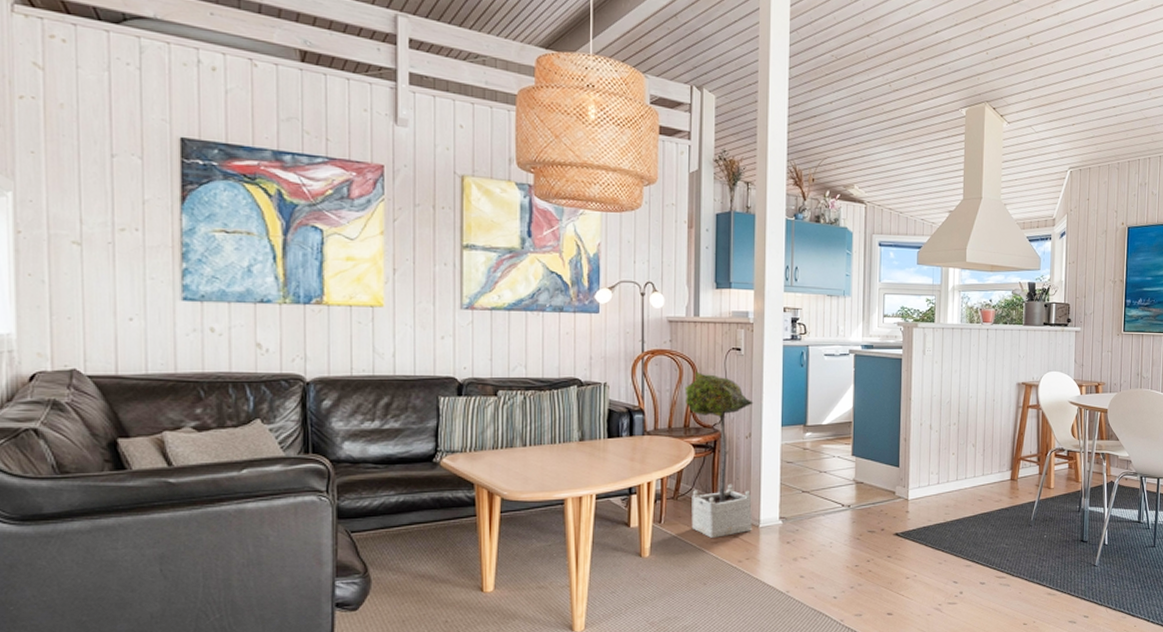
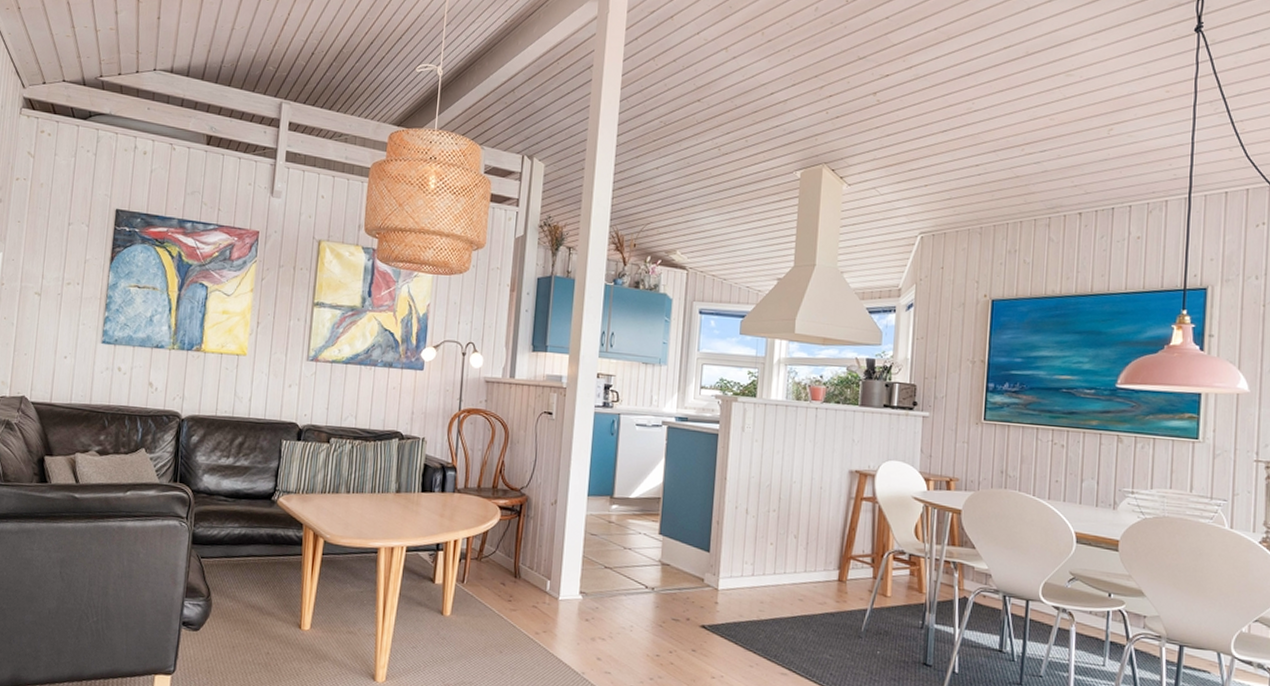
potted tree: present [684,371,754,538] -> none [492,433,561,605]

